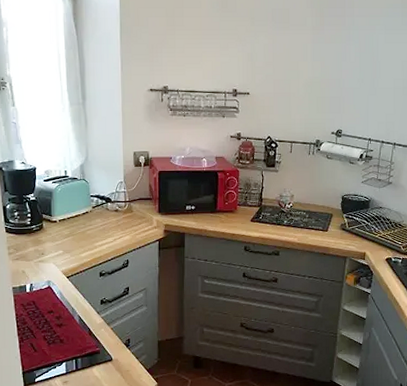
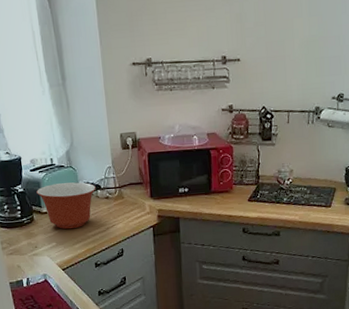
mixing bowl: none [48,194,107,239] -> present [36,182,96,230]

